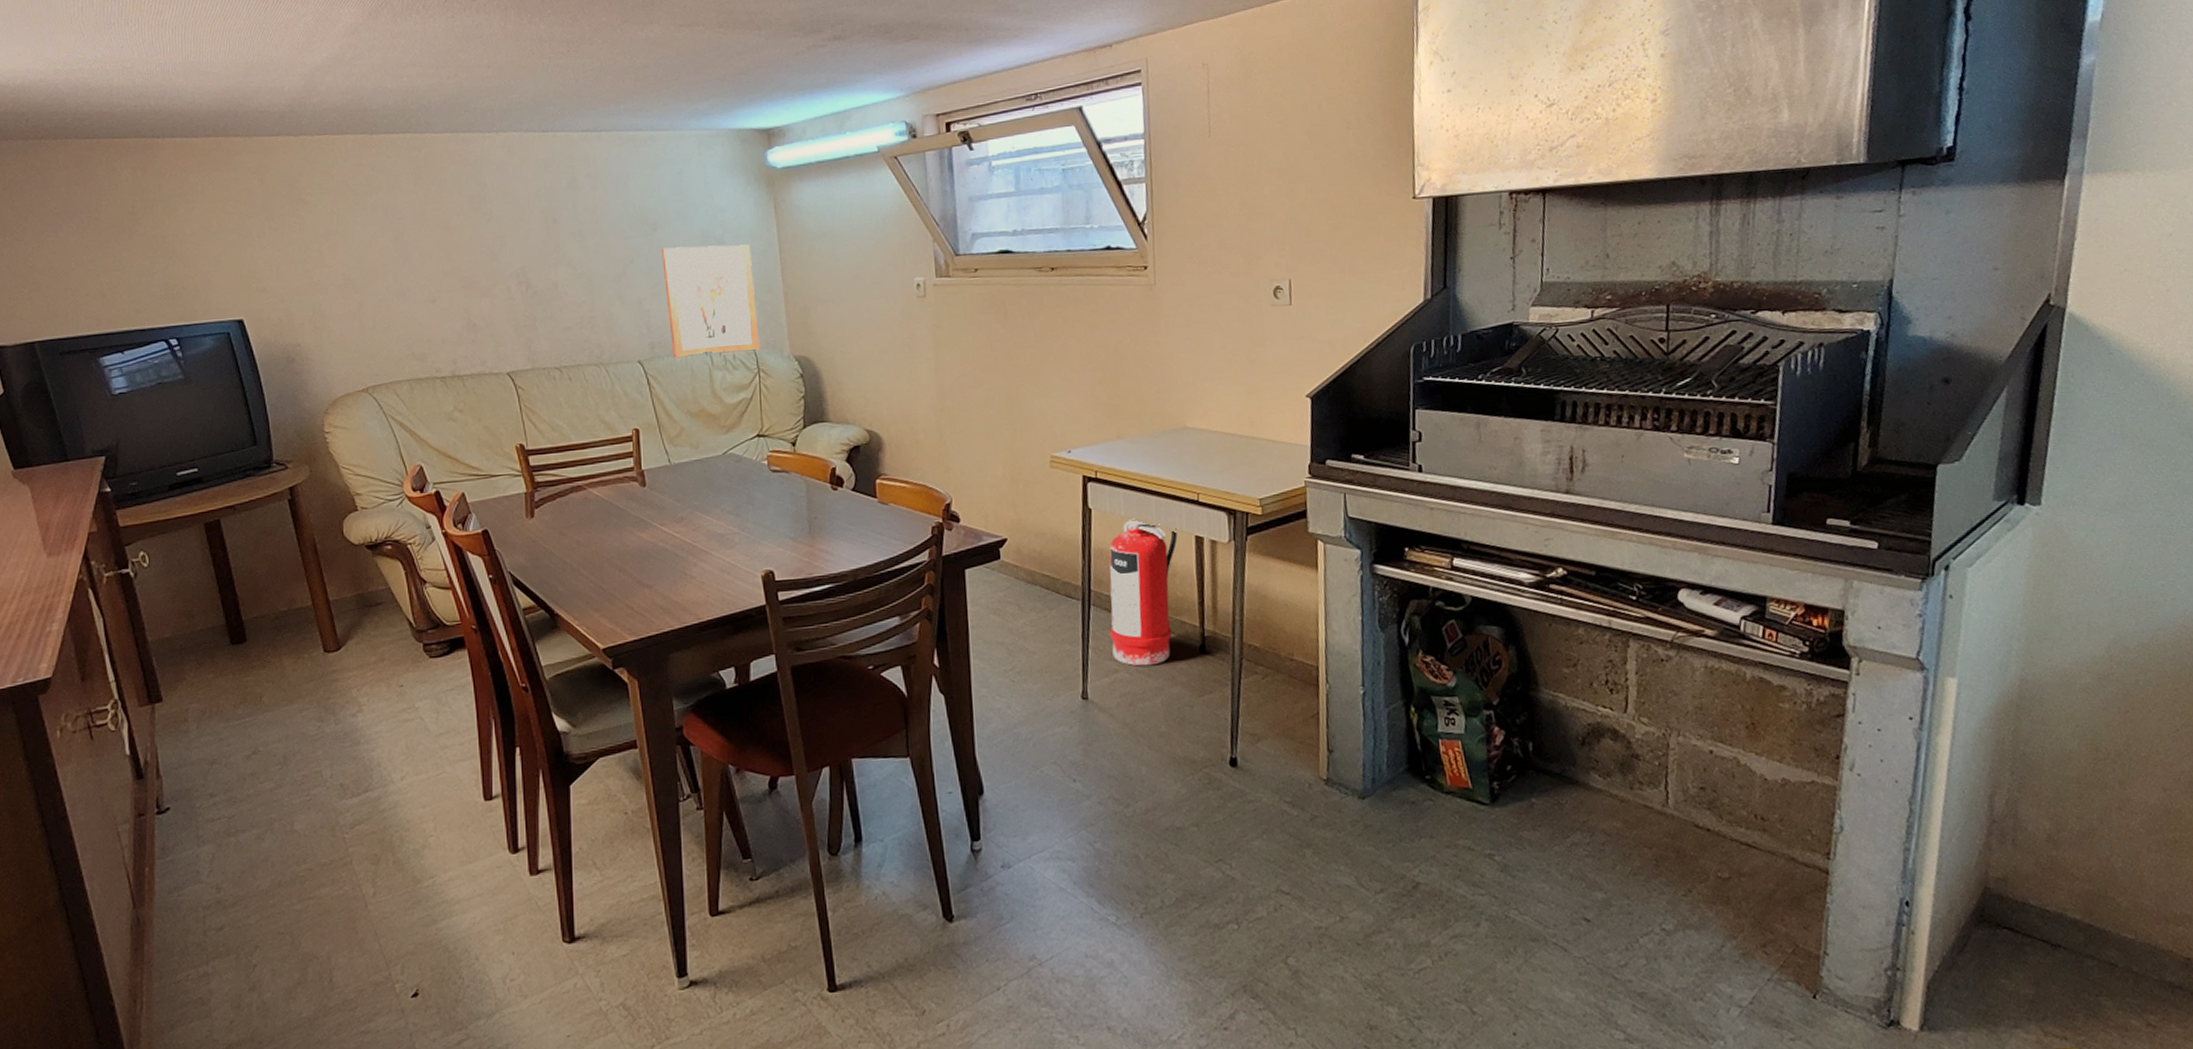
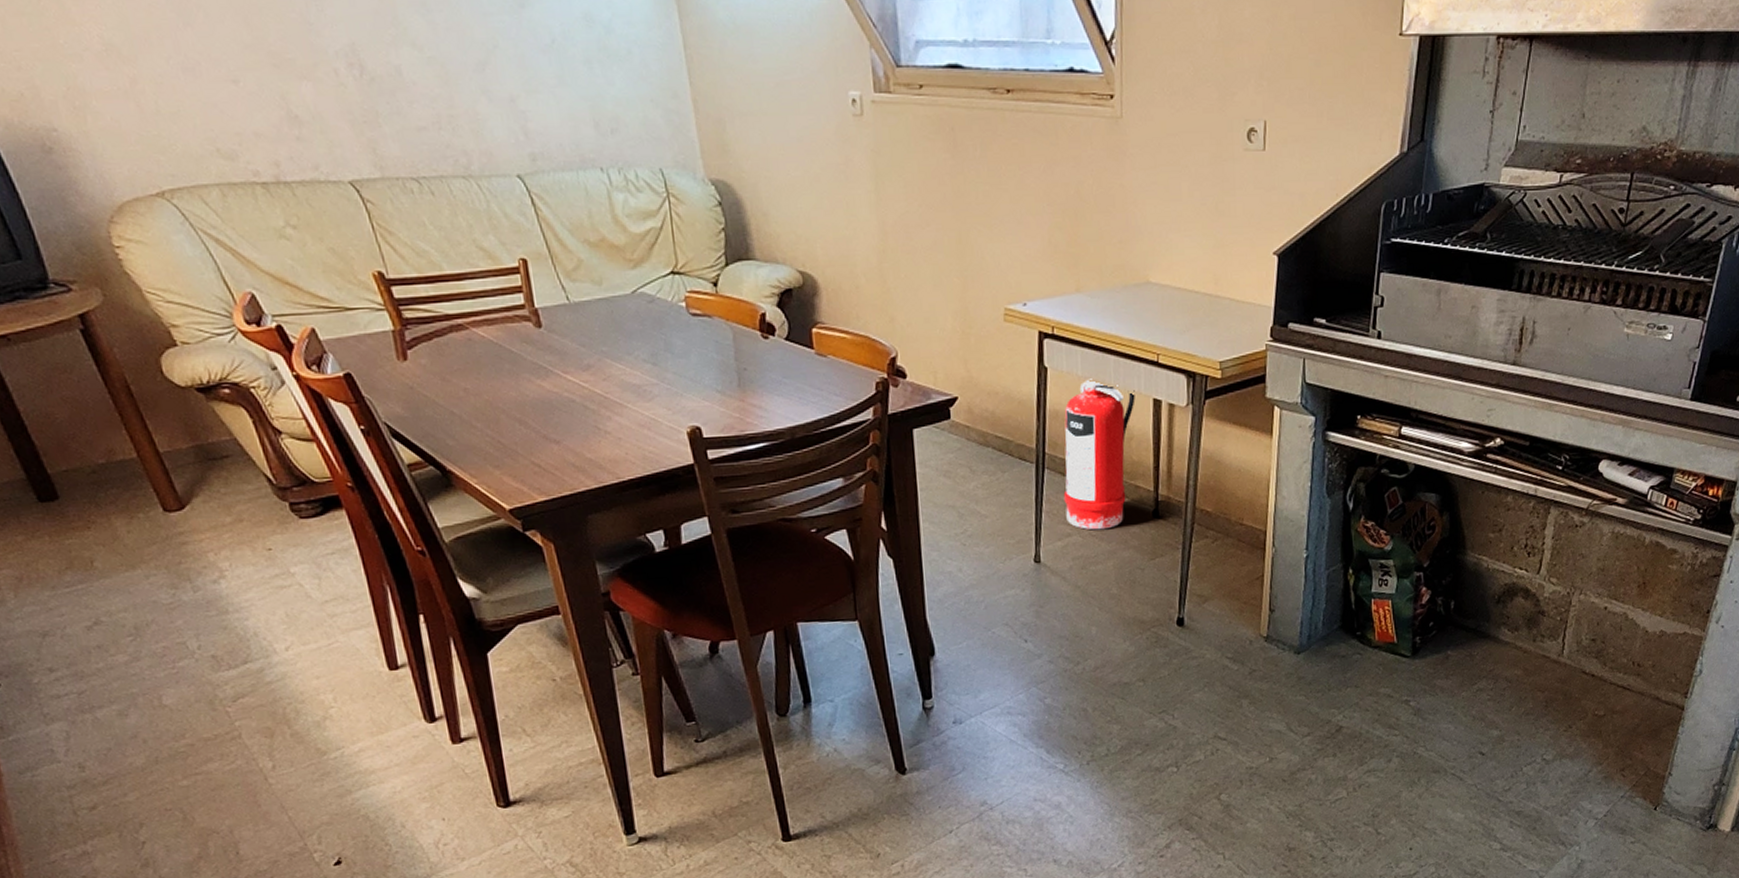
wall art: present [662,244,760,360] -> none [534,31,668,176]

